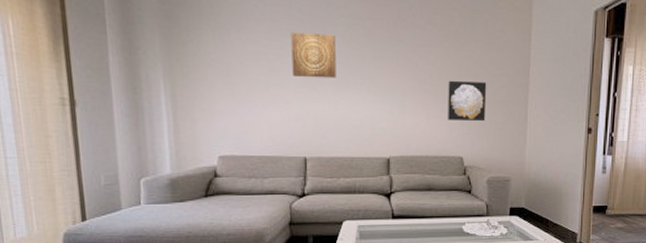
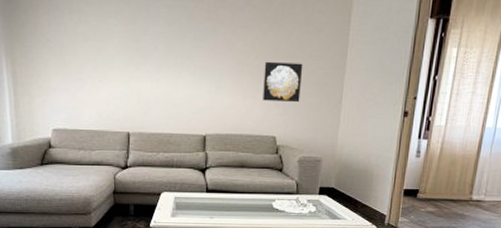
wall art: present [291,32,336,78] -> none [117,13,158,58]

